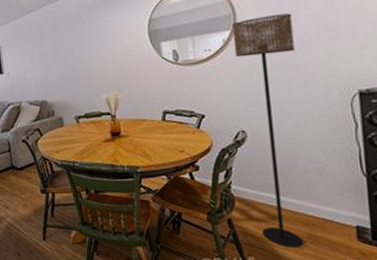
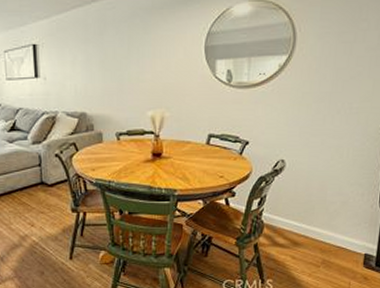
floor lamp: present [232,13,304,248] -> none [284,43,349,272]

